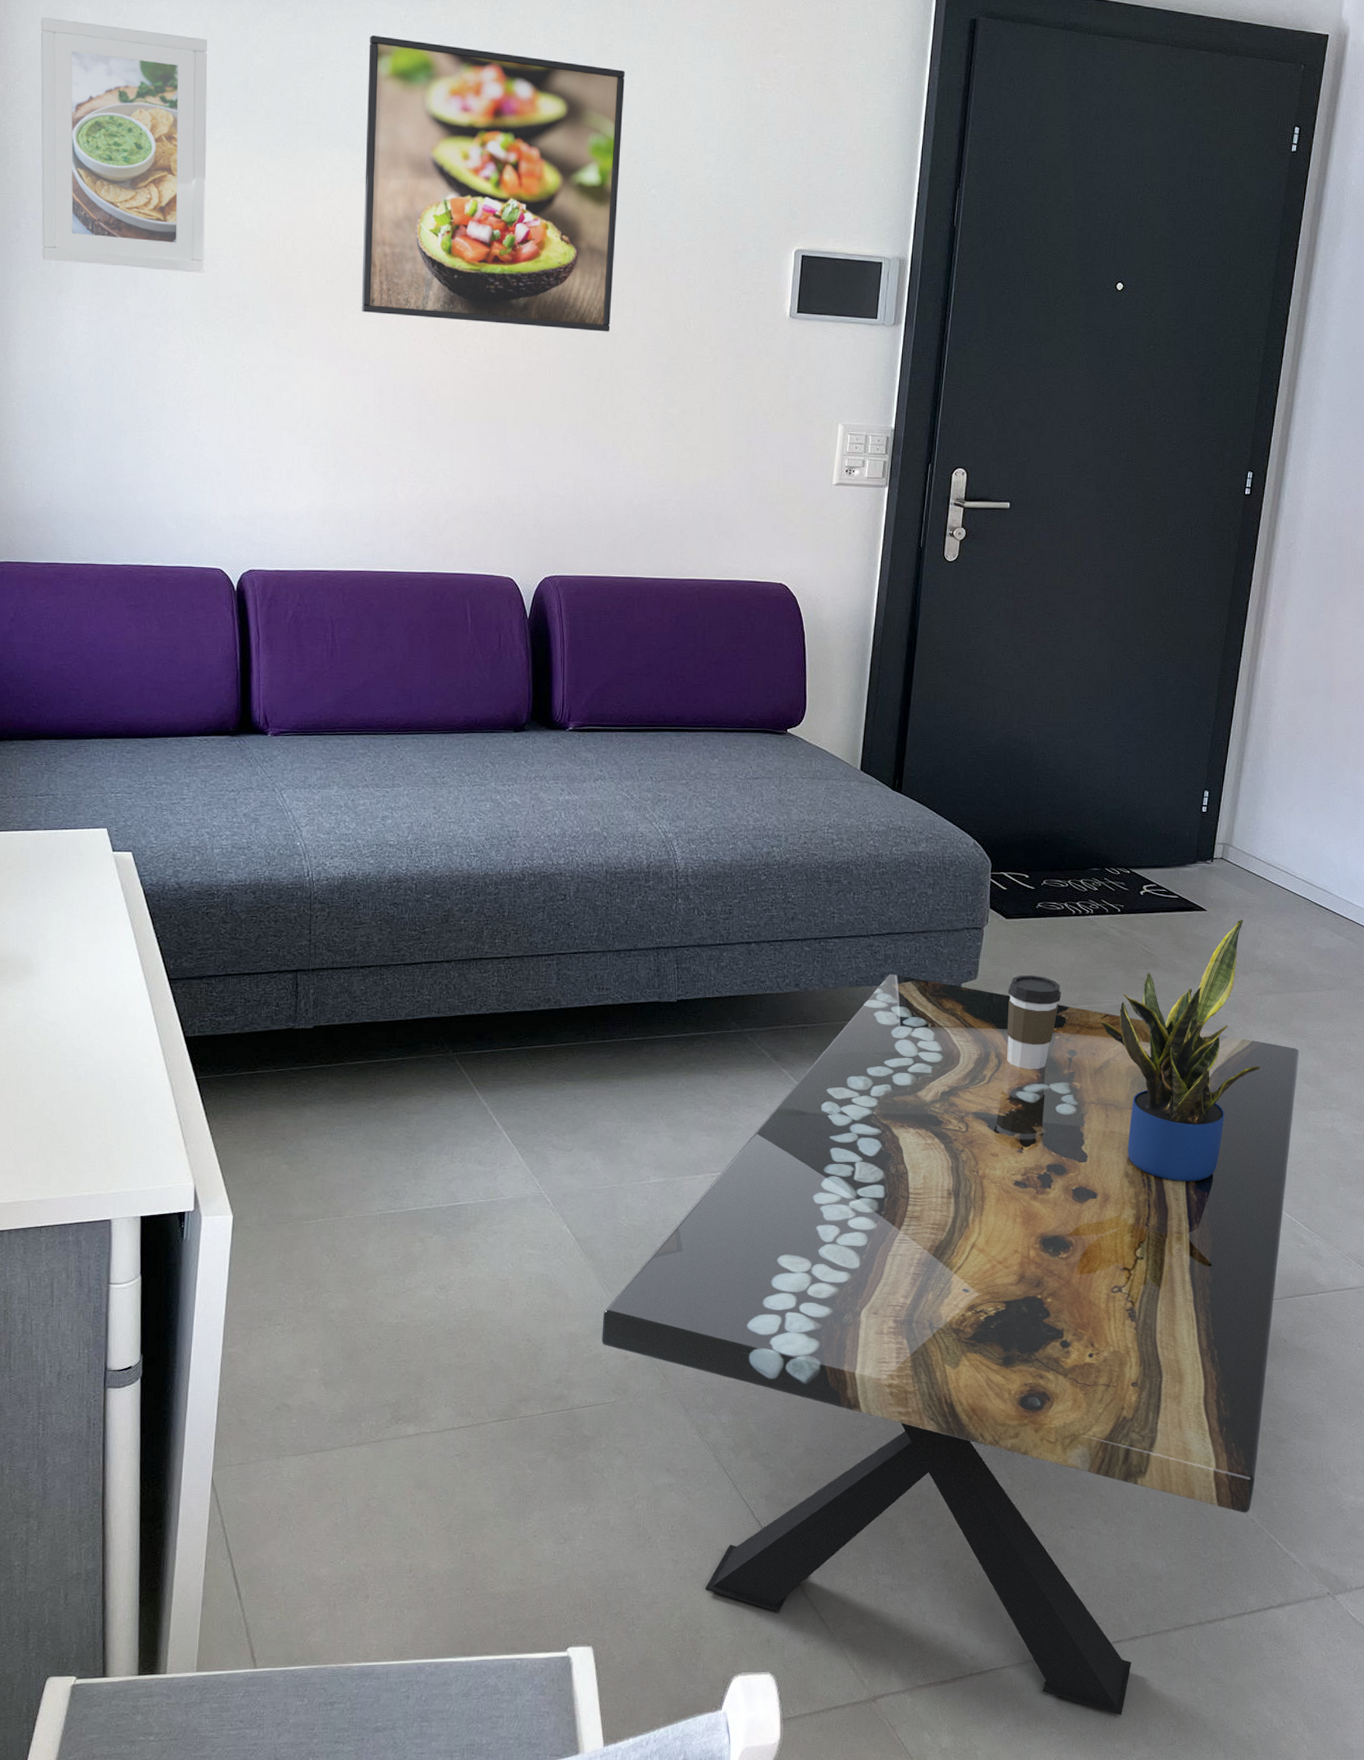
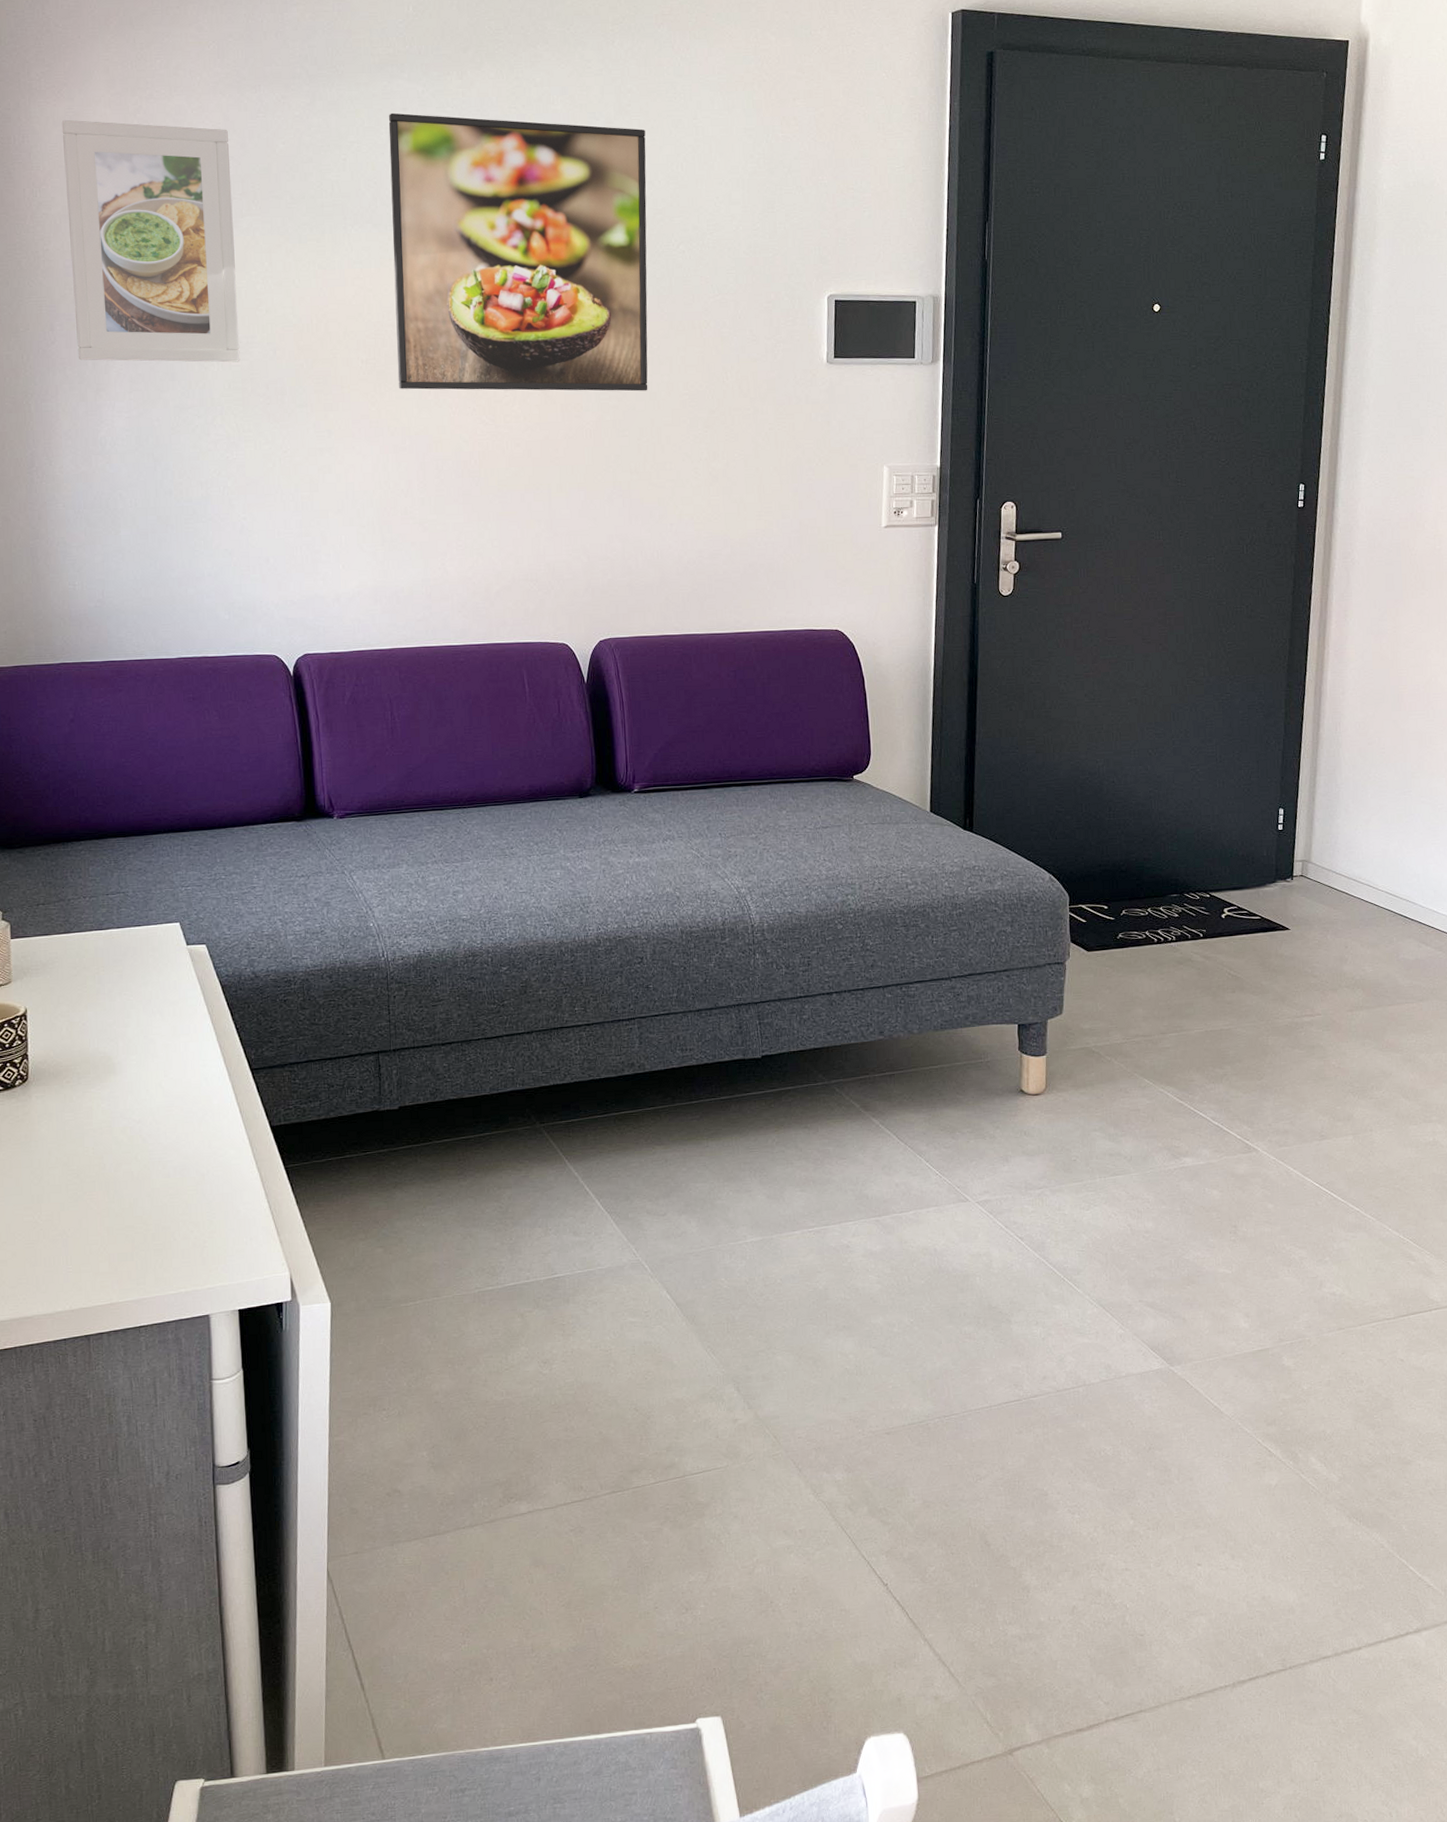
coffee table: present [601,974,1300,1716] -> none [708,1015,1396,1754]
coffee cup: present [1007,974,1062,1070] -> none [1095,1006,1150,1103]
potted plant: present [1101,919,1260,1182] -> none [1191,935,1356,1206]

